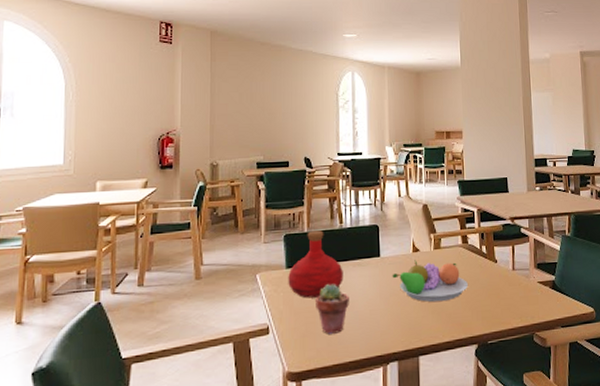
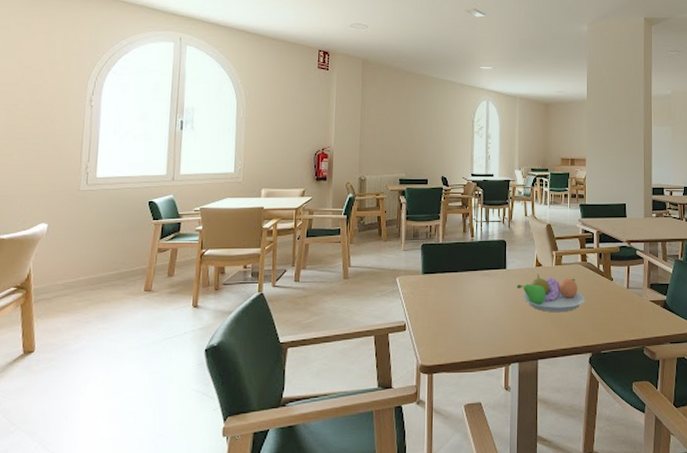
bottle: present [288,230,343,298] -> none [424,242,473,302]
potted succulent: present [316,284,349,334] -> none [447,290,477,334]

